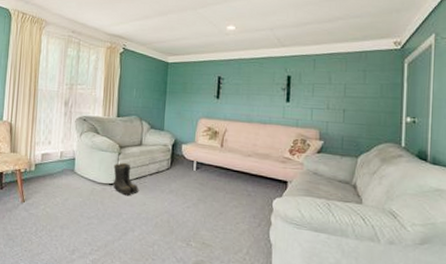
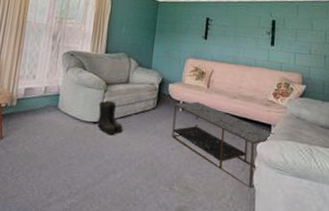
coffee table: none [187,161,292,243] -> present [172,101,275,189]

